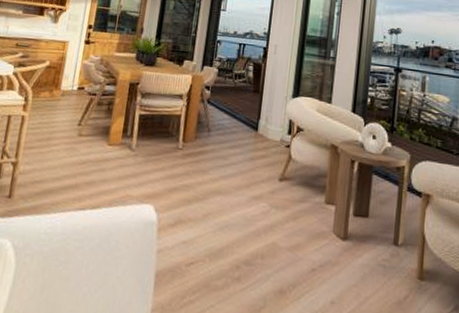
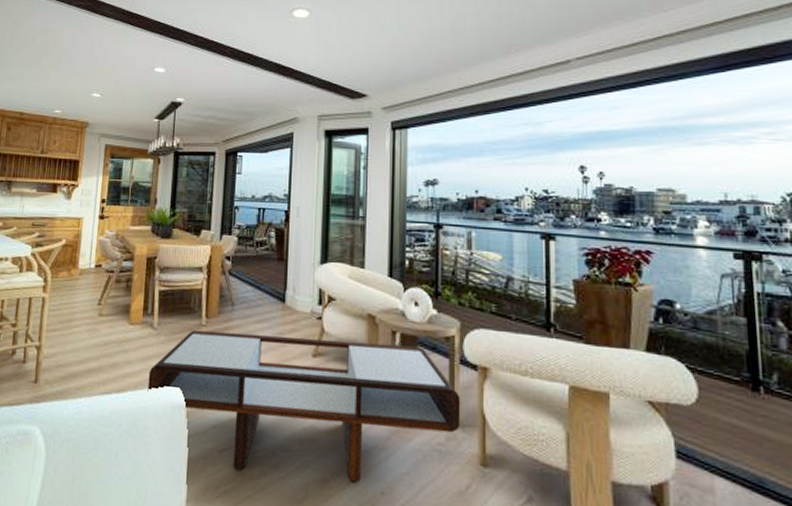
coffee table: none [121,152,406,292] -> present [147,330,461,481]

